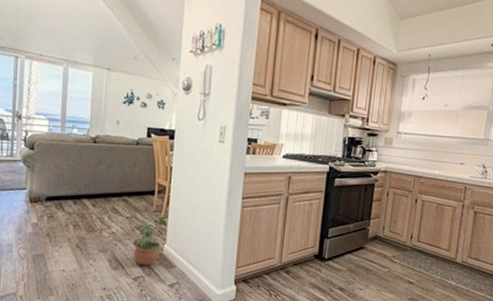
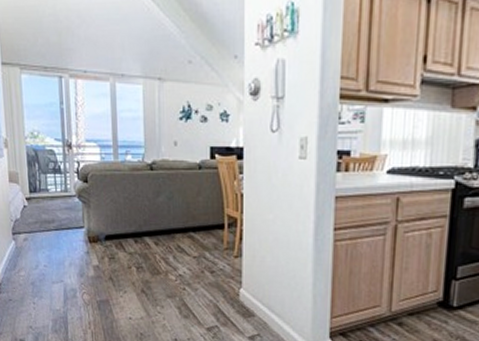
potted plant: present [133,217,167,266] -> none [204,256,242,315]

